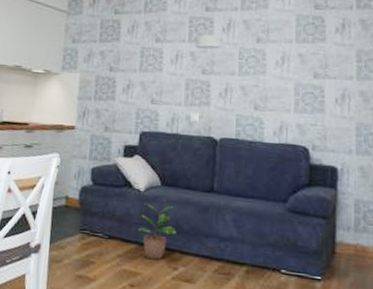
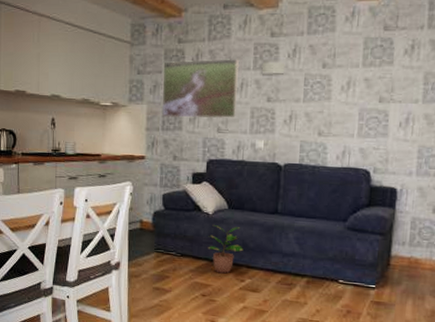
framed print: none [95,30,175,90] -> present [162,58,240,119]

